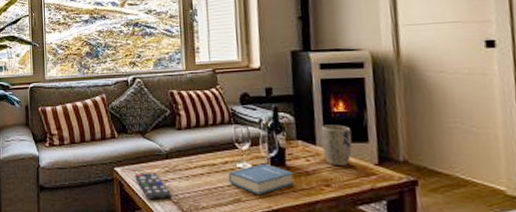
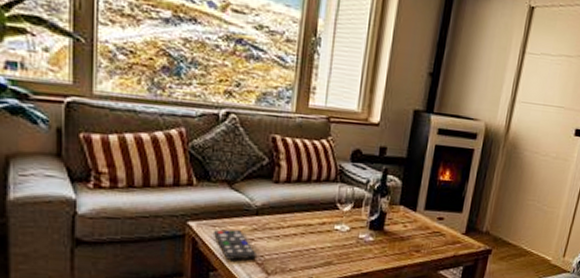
hardback book: present [228,163,294,194] -> none [322,226,390,258]
plant pot: present [321,124,353,167] -> none [421,192,451,234]

